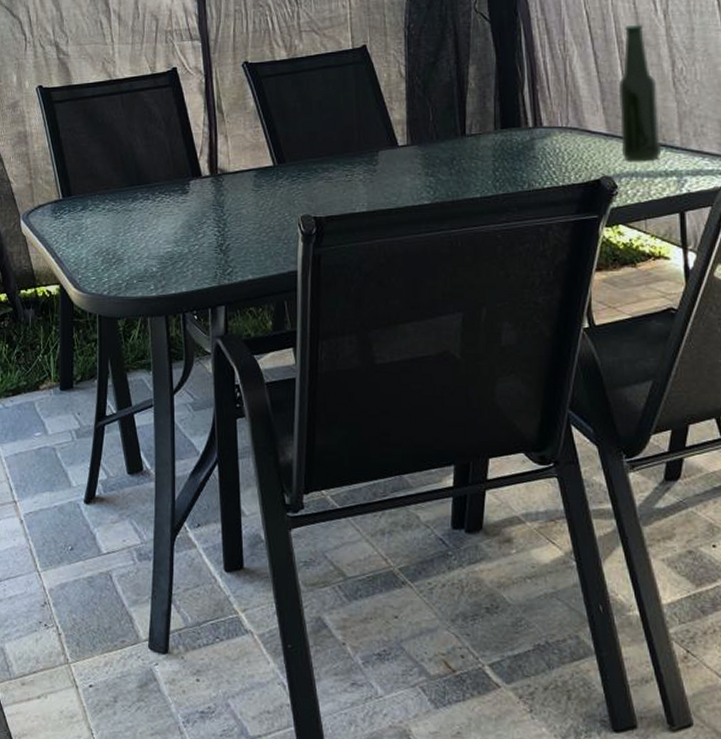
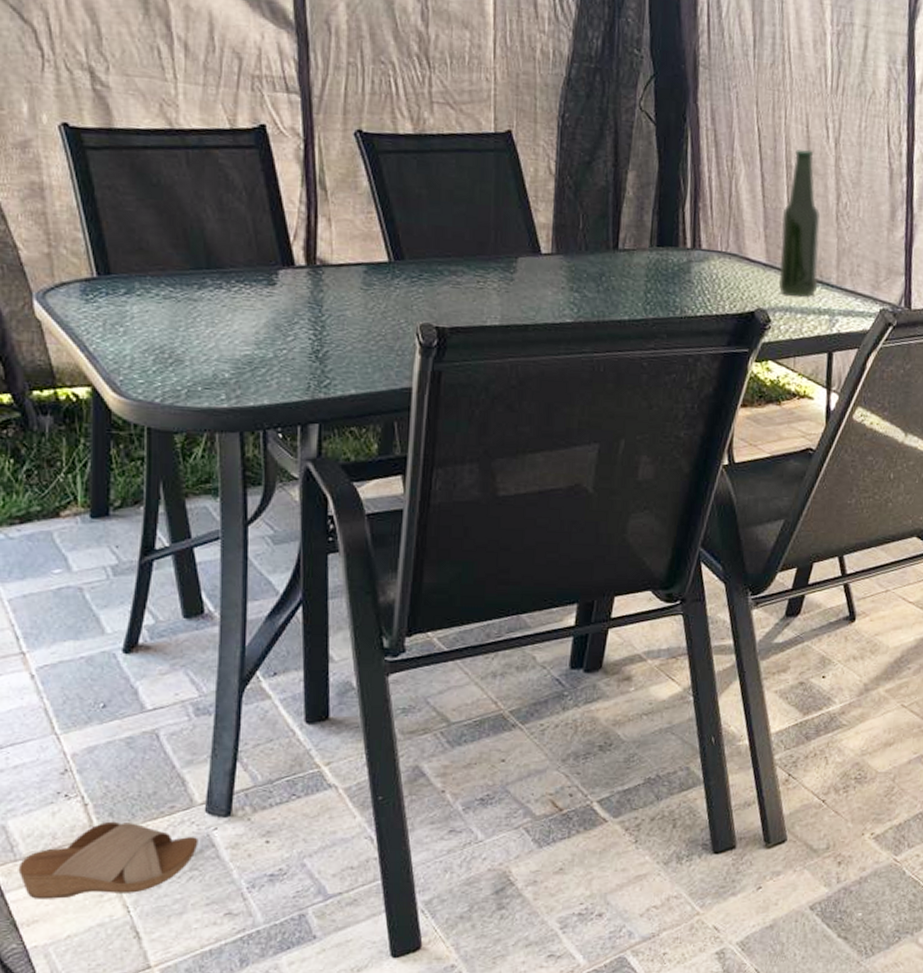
sandal: none [12,650,144,718] -> present [18,821,198,899]

